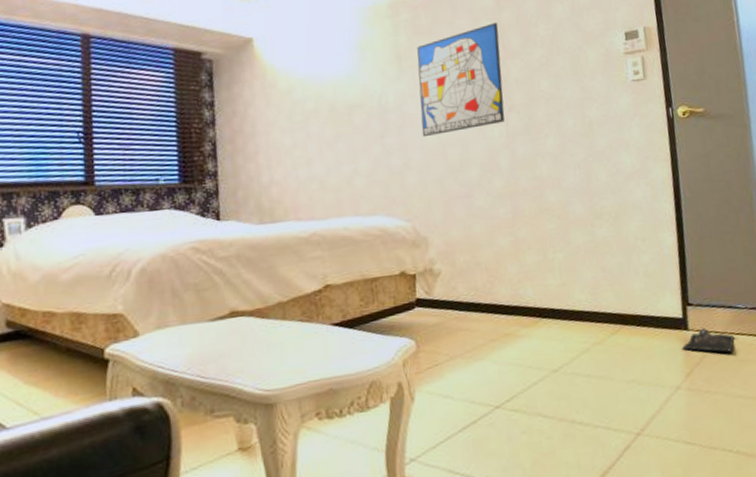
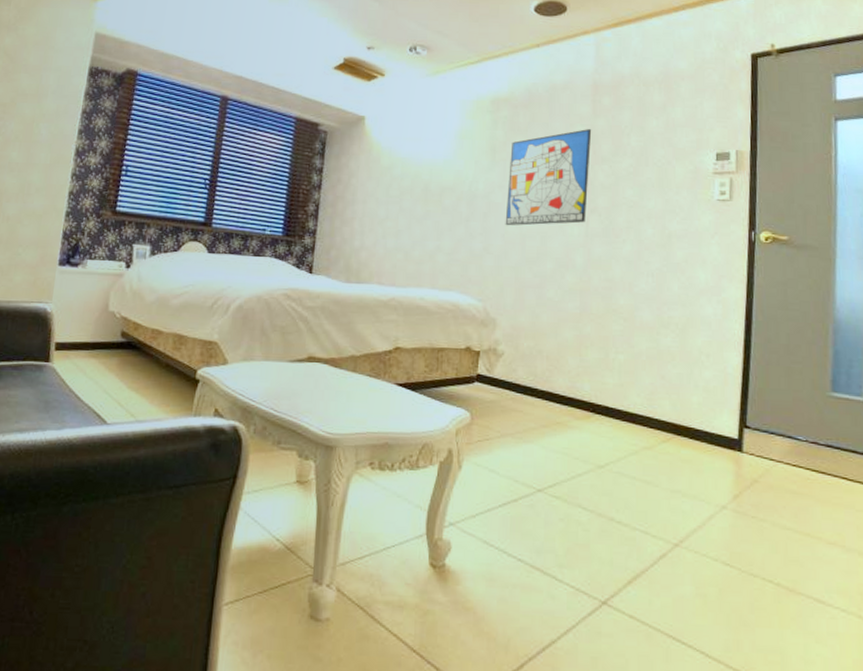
bag: present [682,327,734,353] -> none [734,453,790,482]

